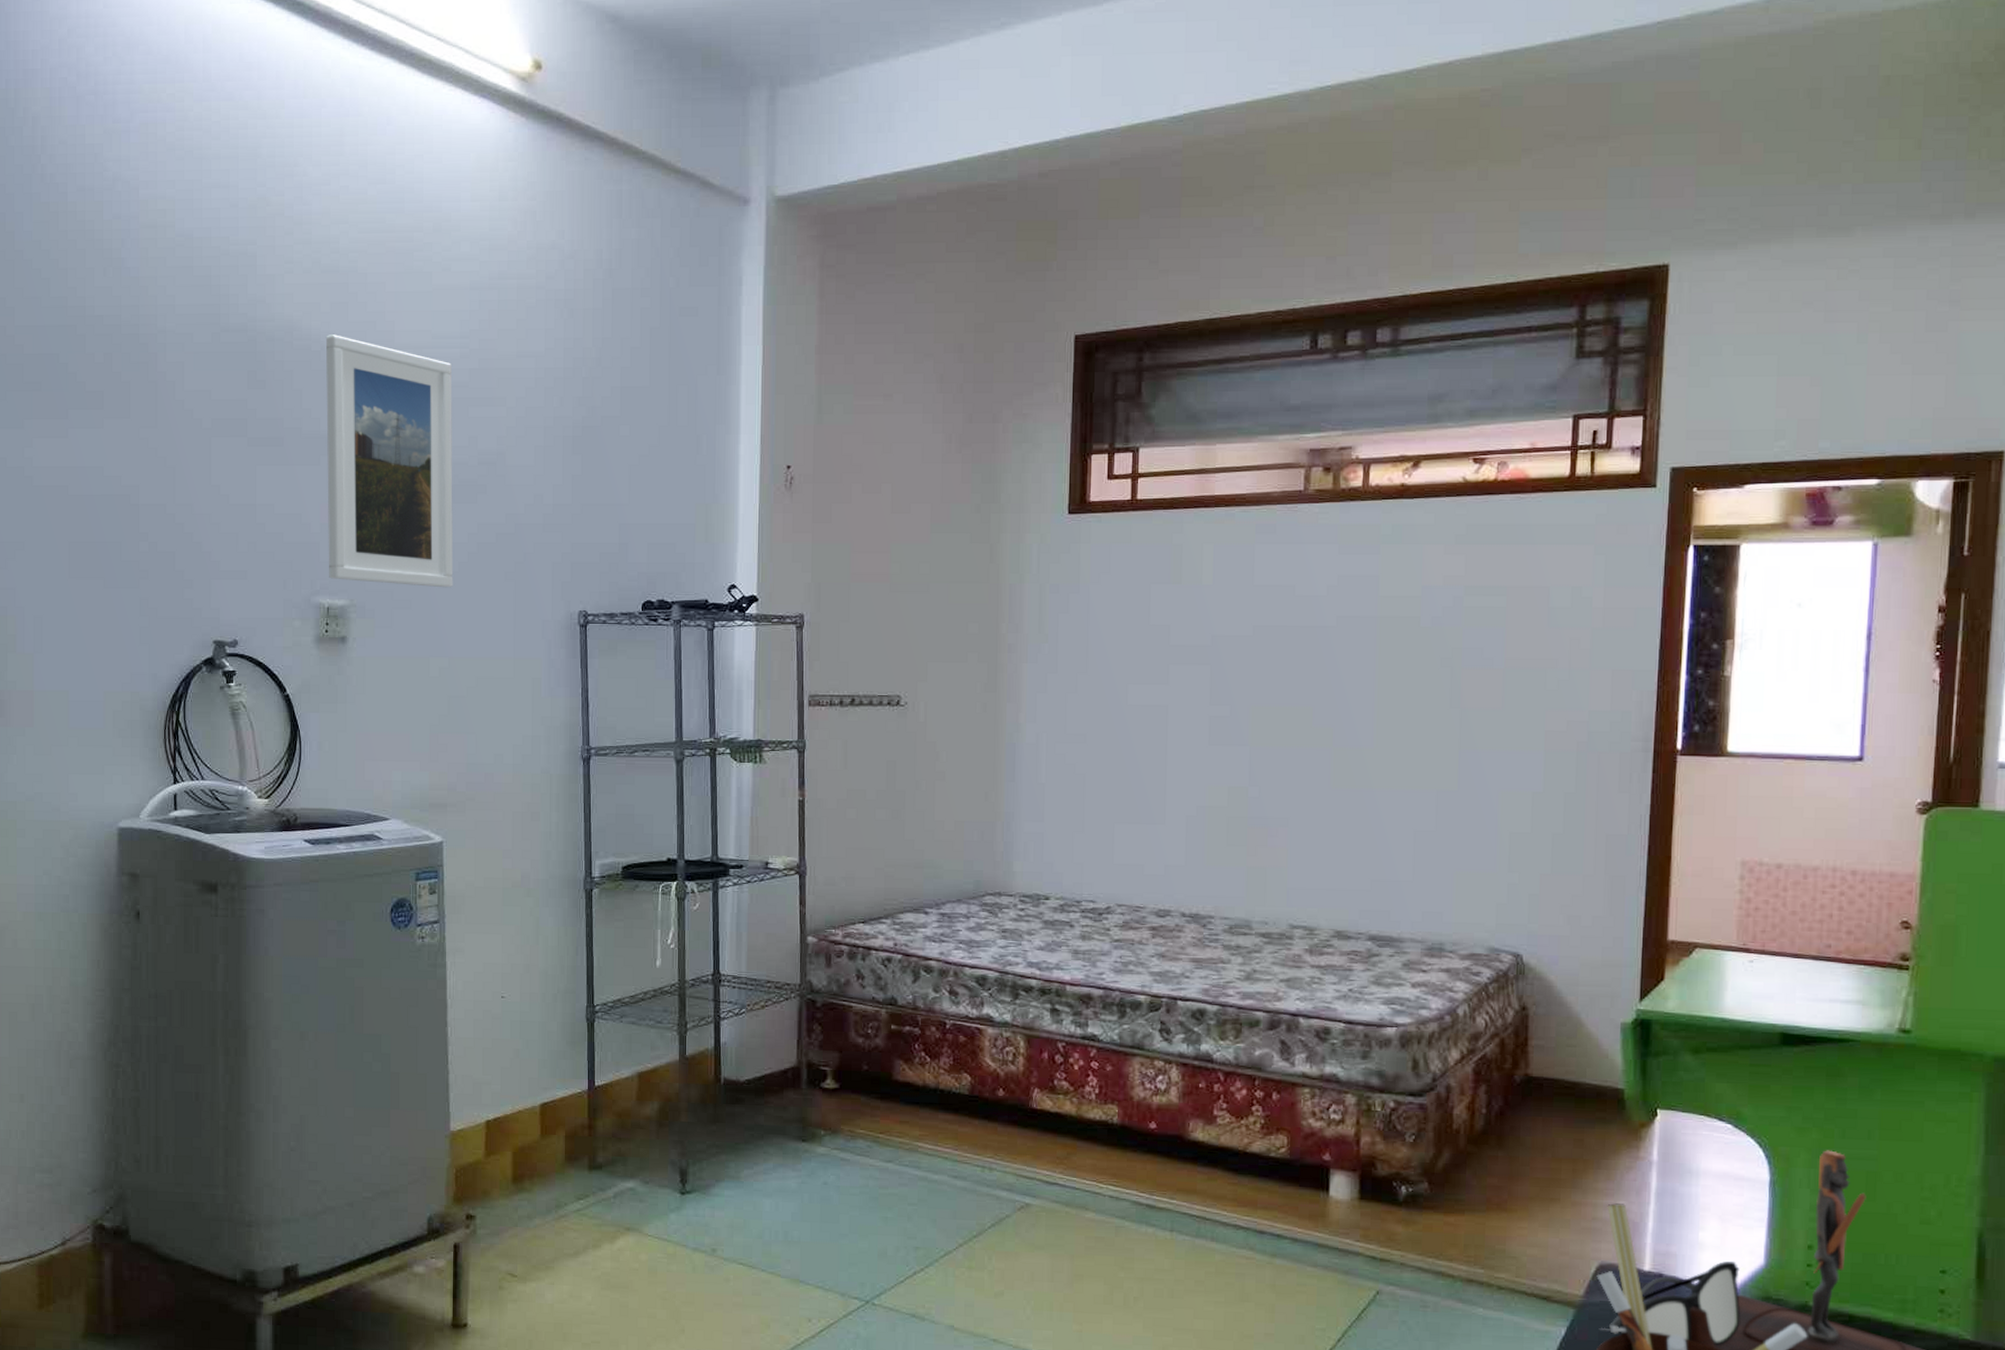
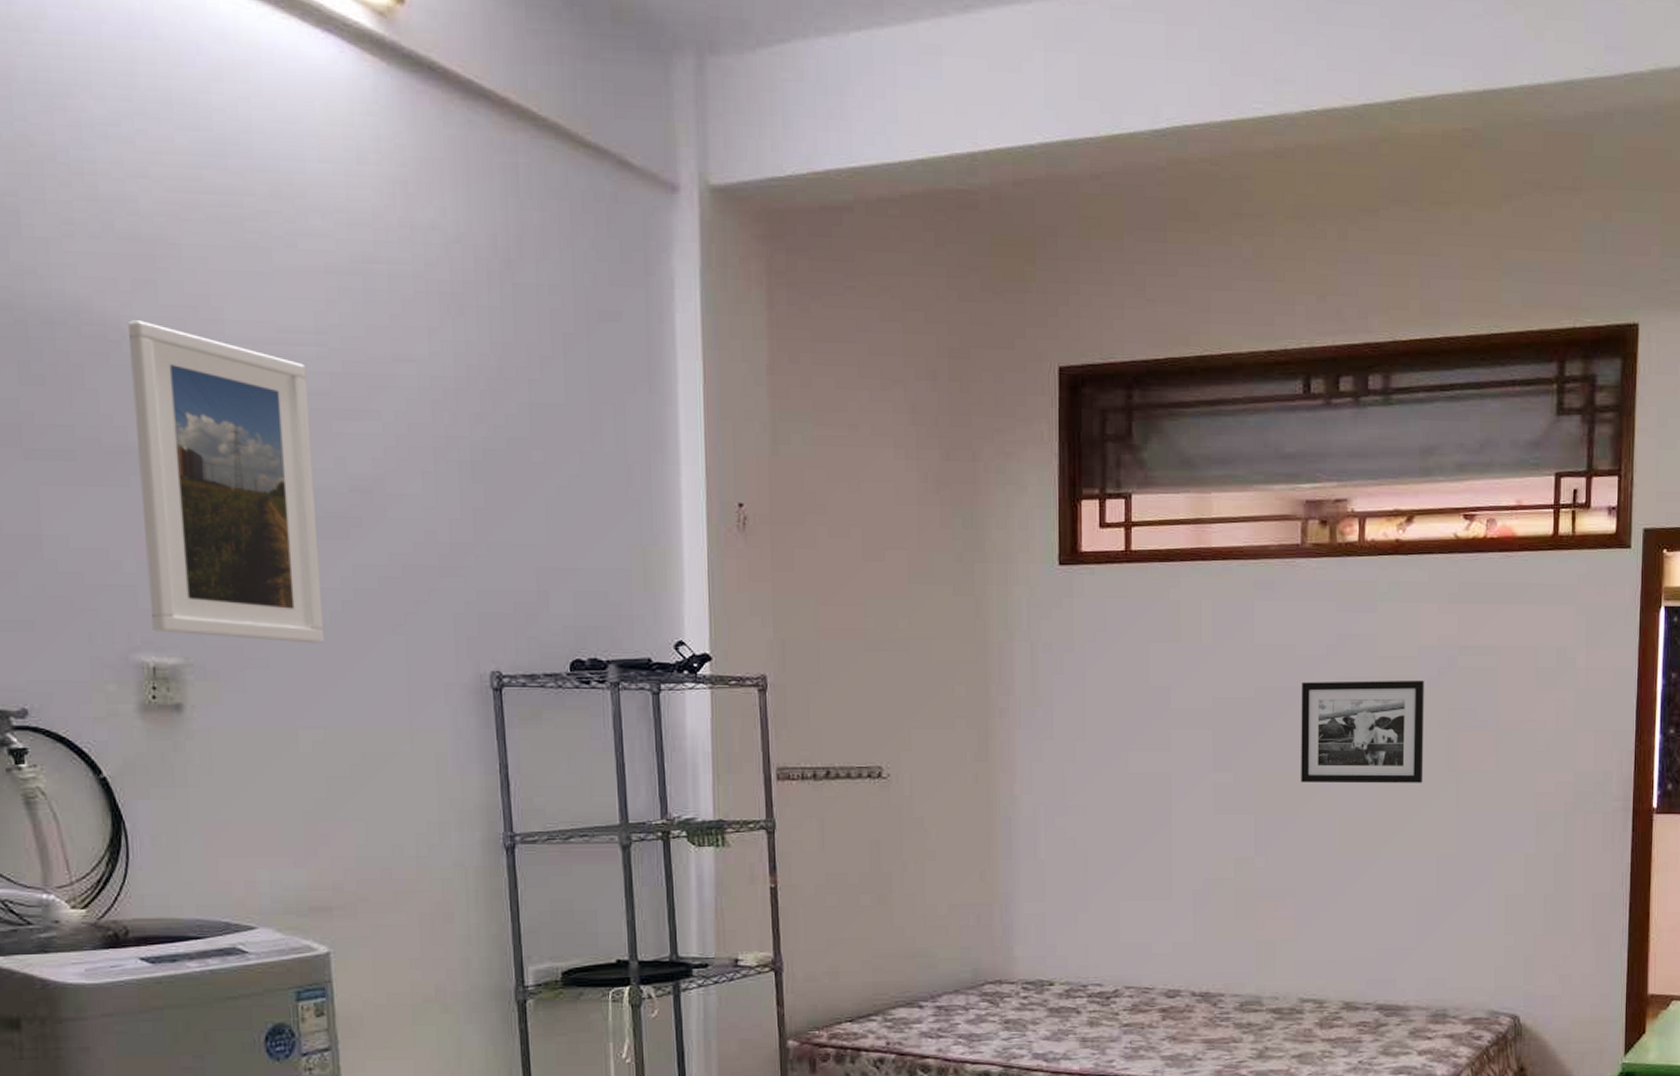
picture frame: none [1297,619,1428,720] -> present [1301,680,1425,784]

